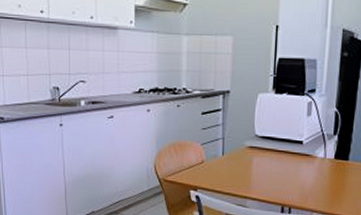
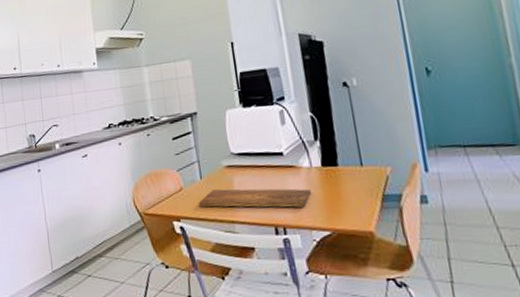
cutting board: none [216,167,321,192] -> present [198,188,312,208]

